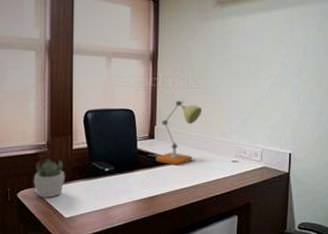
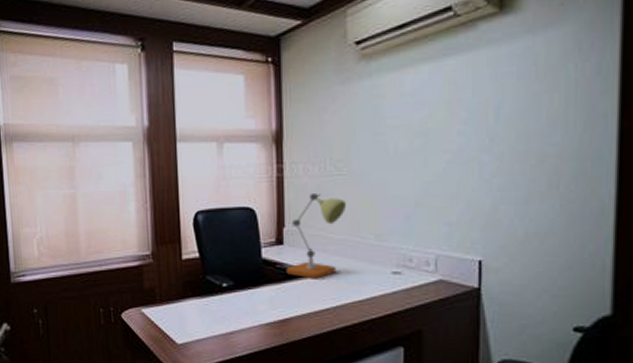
succulent plant: present [33,159,65,199] -> none [138,272,175,320]

